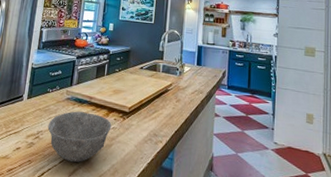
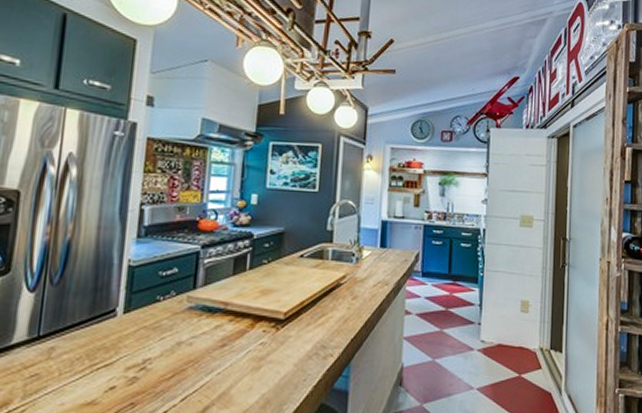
bowl: present [47,111,112,163] -> none [159,325,259,398]

